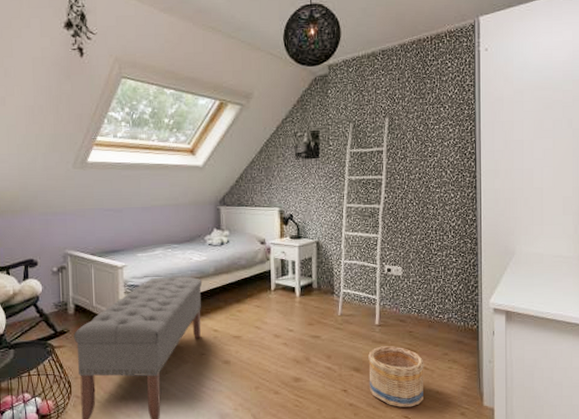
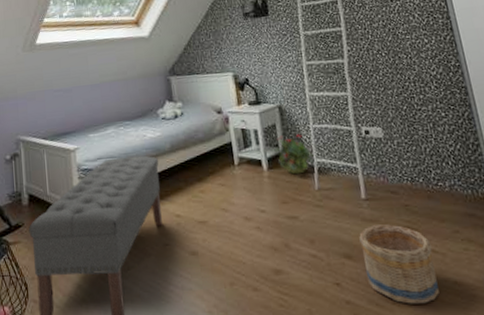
potted plant: none [306,267,341,302] -> present [273,134,314,175]

